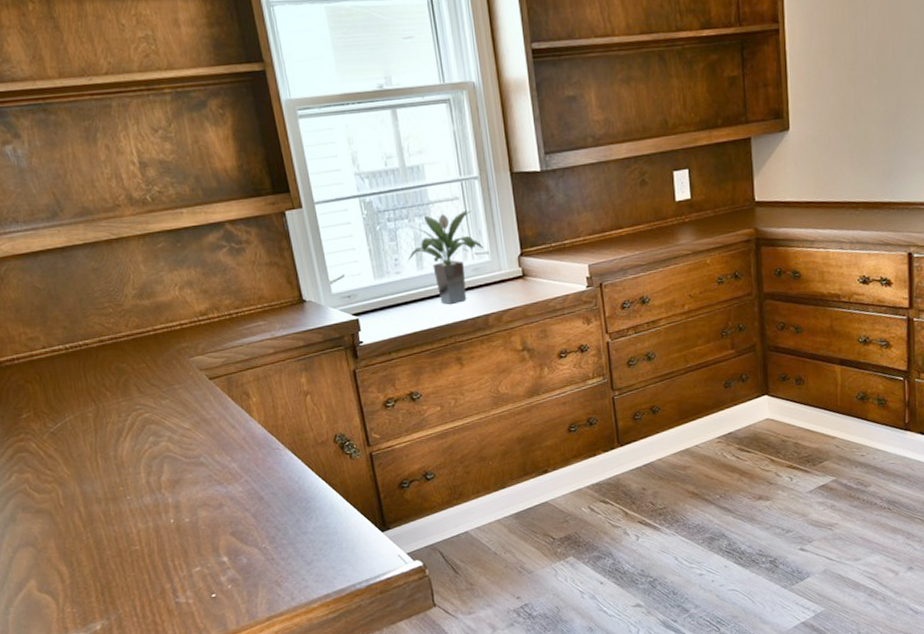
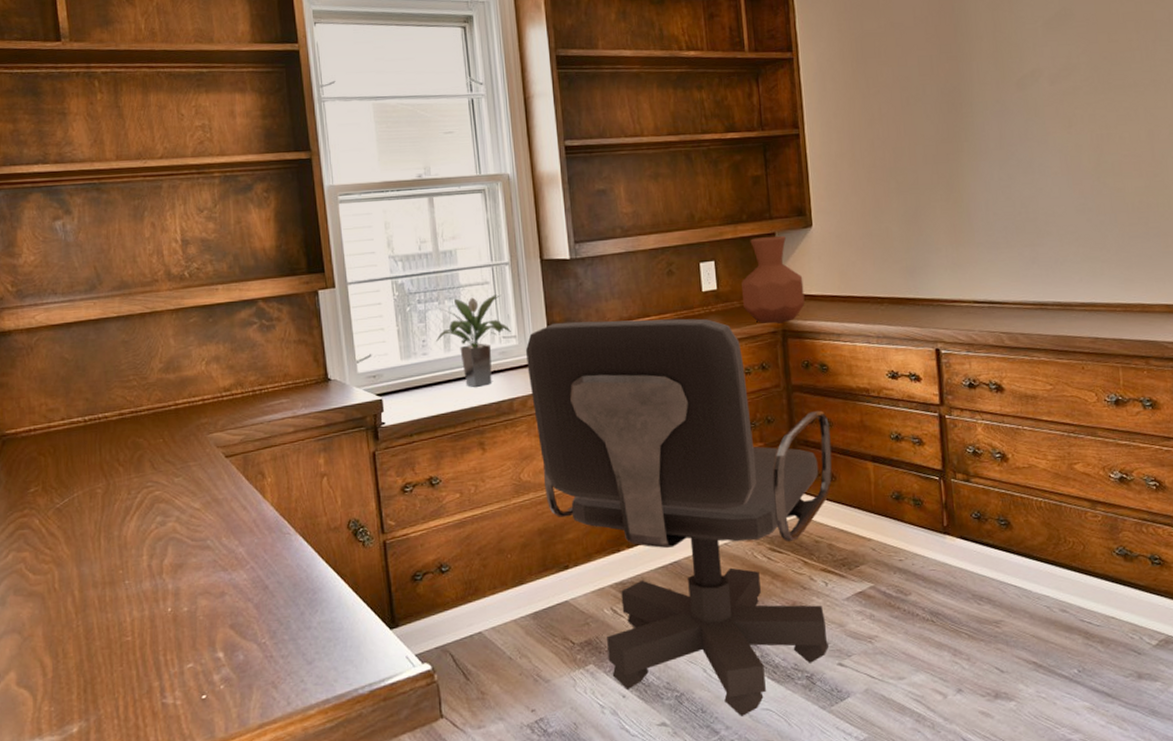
office chair: none [498,229,801,597] -> present [525,318,832,716]
vase: none [715,140,779,233] -> present [741,235,805,325]

